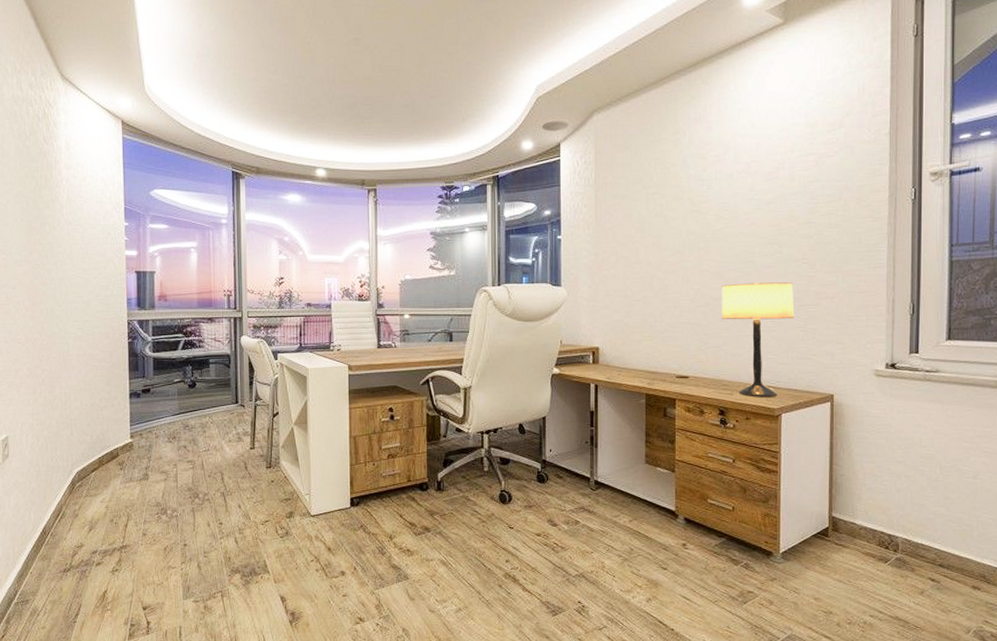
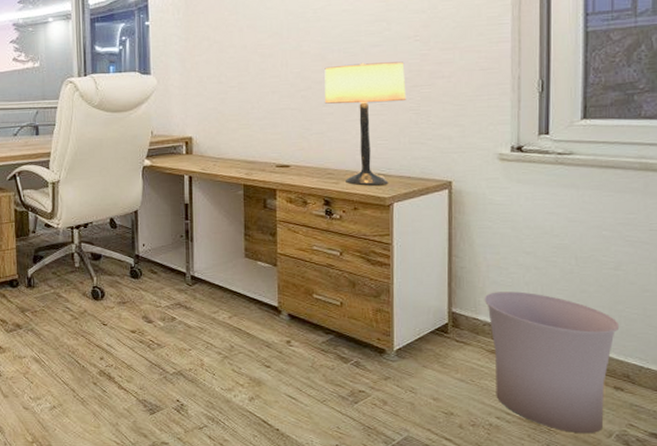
waste bin: none [860,498,977,630] -> present [484,291,620,434]

